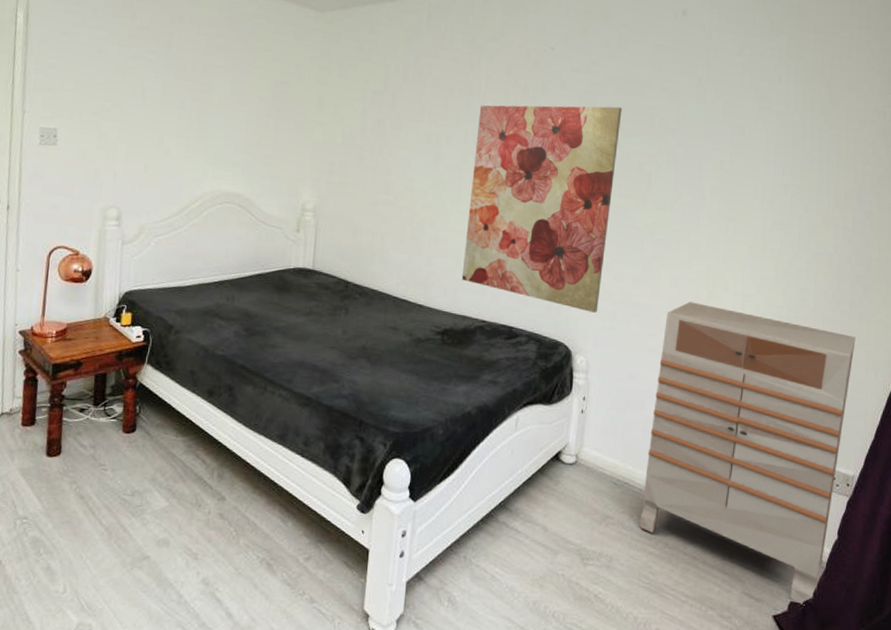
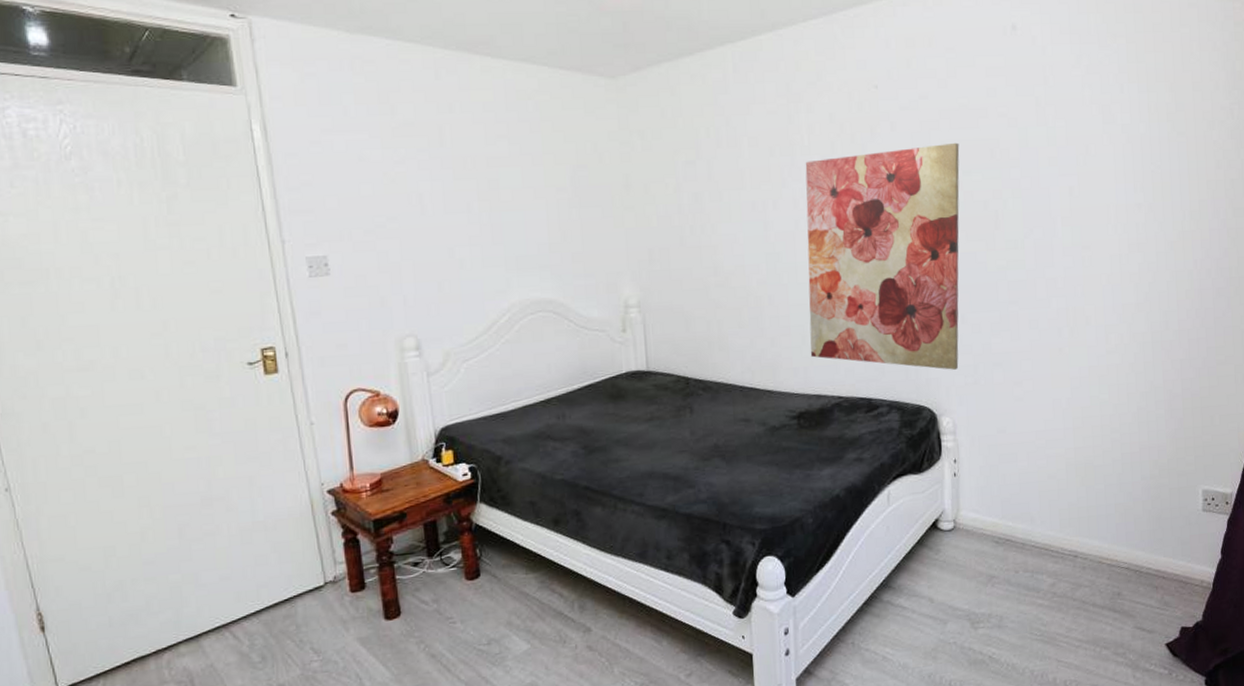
dresser: present [639,301,856,606] -> none [1025,342,1223,629]

